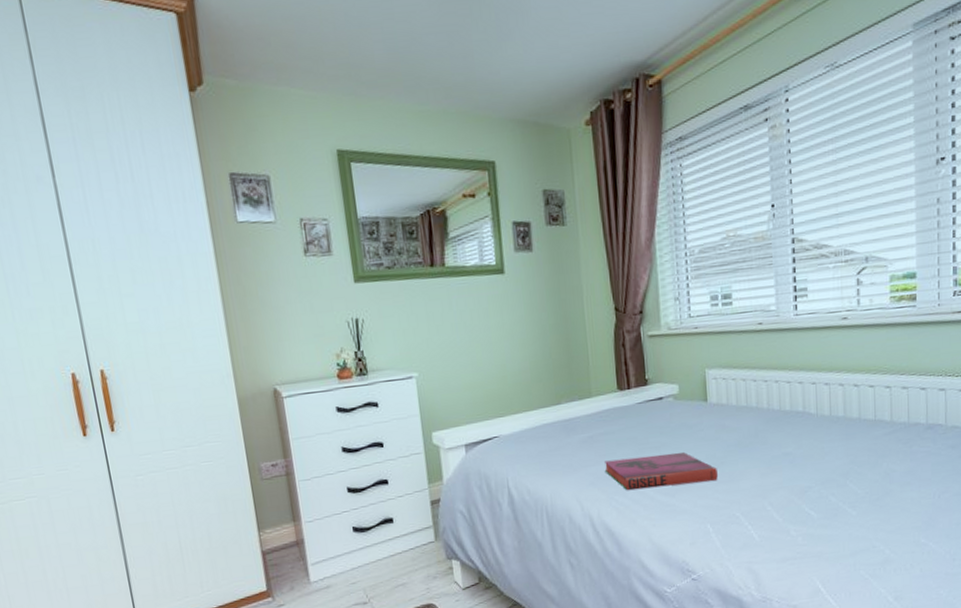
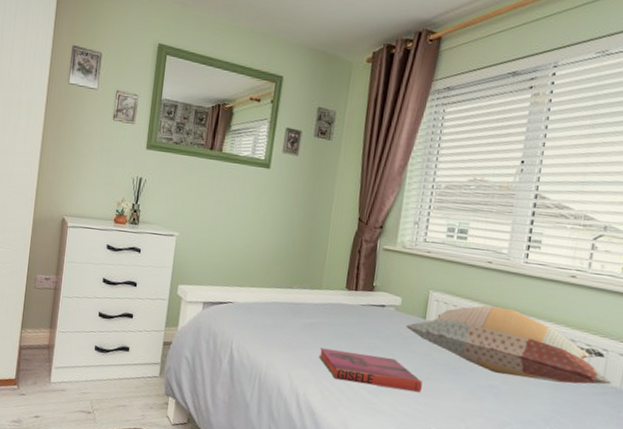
decorative pillow: none [689,368,900,440] -> present [406,305,612,385]

